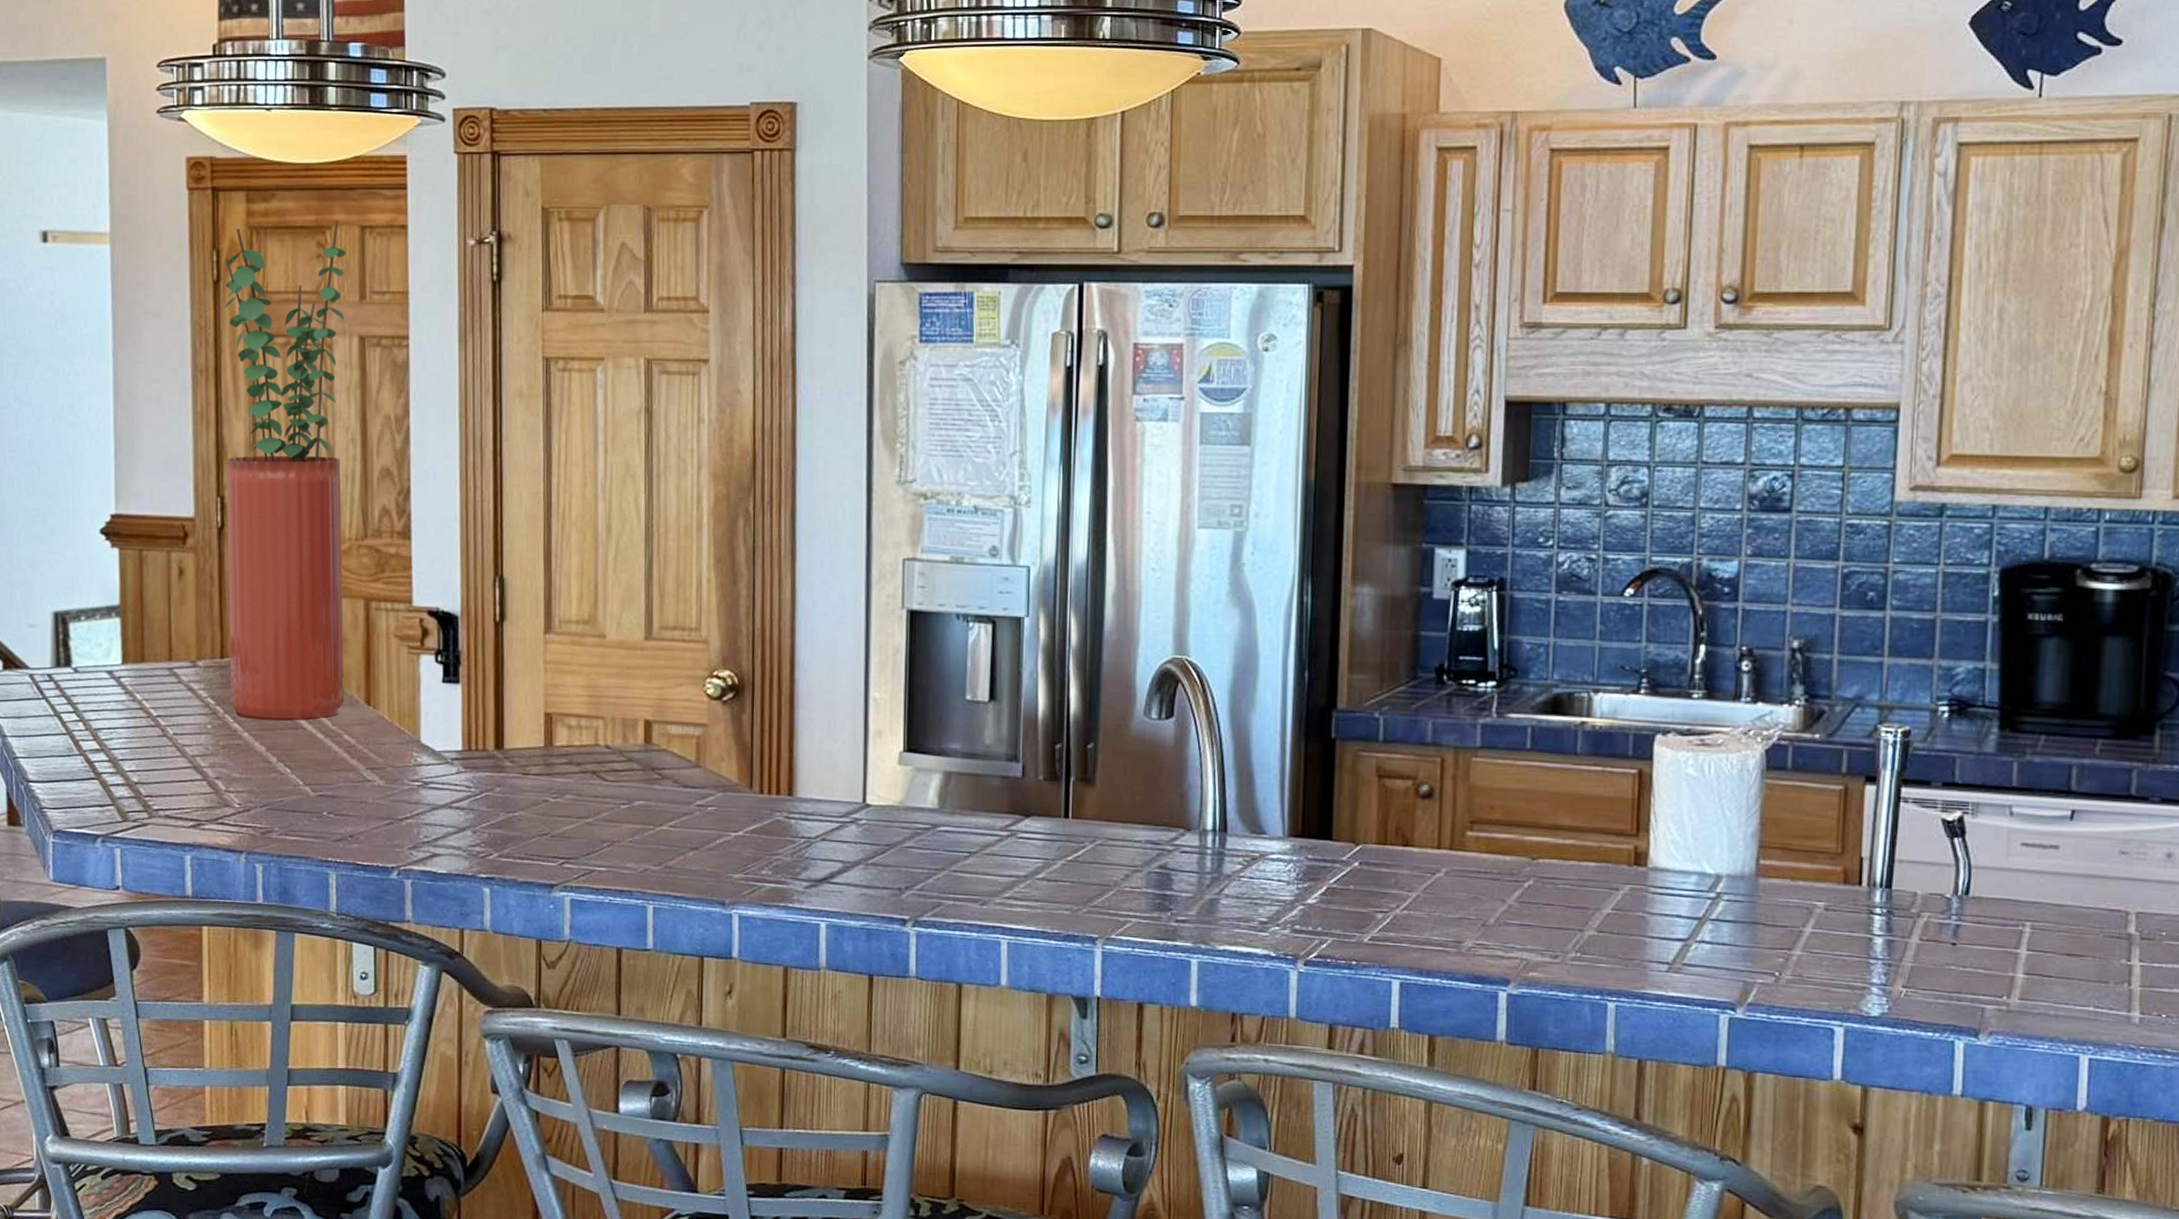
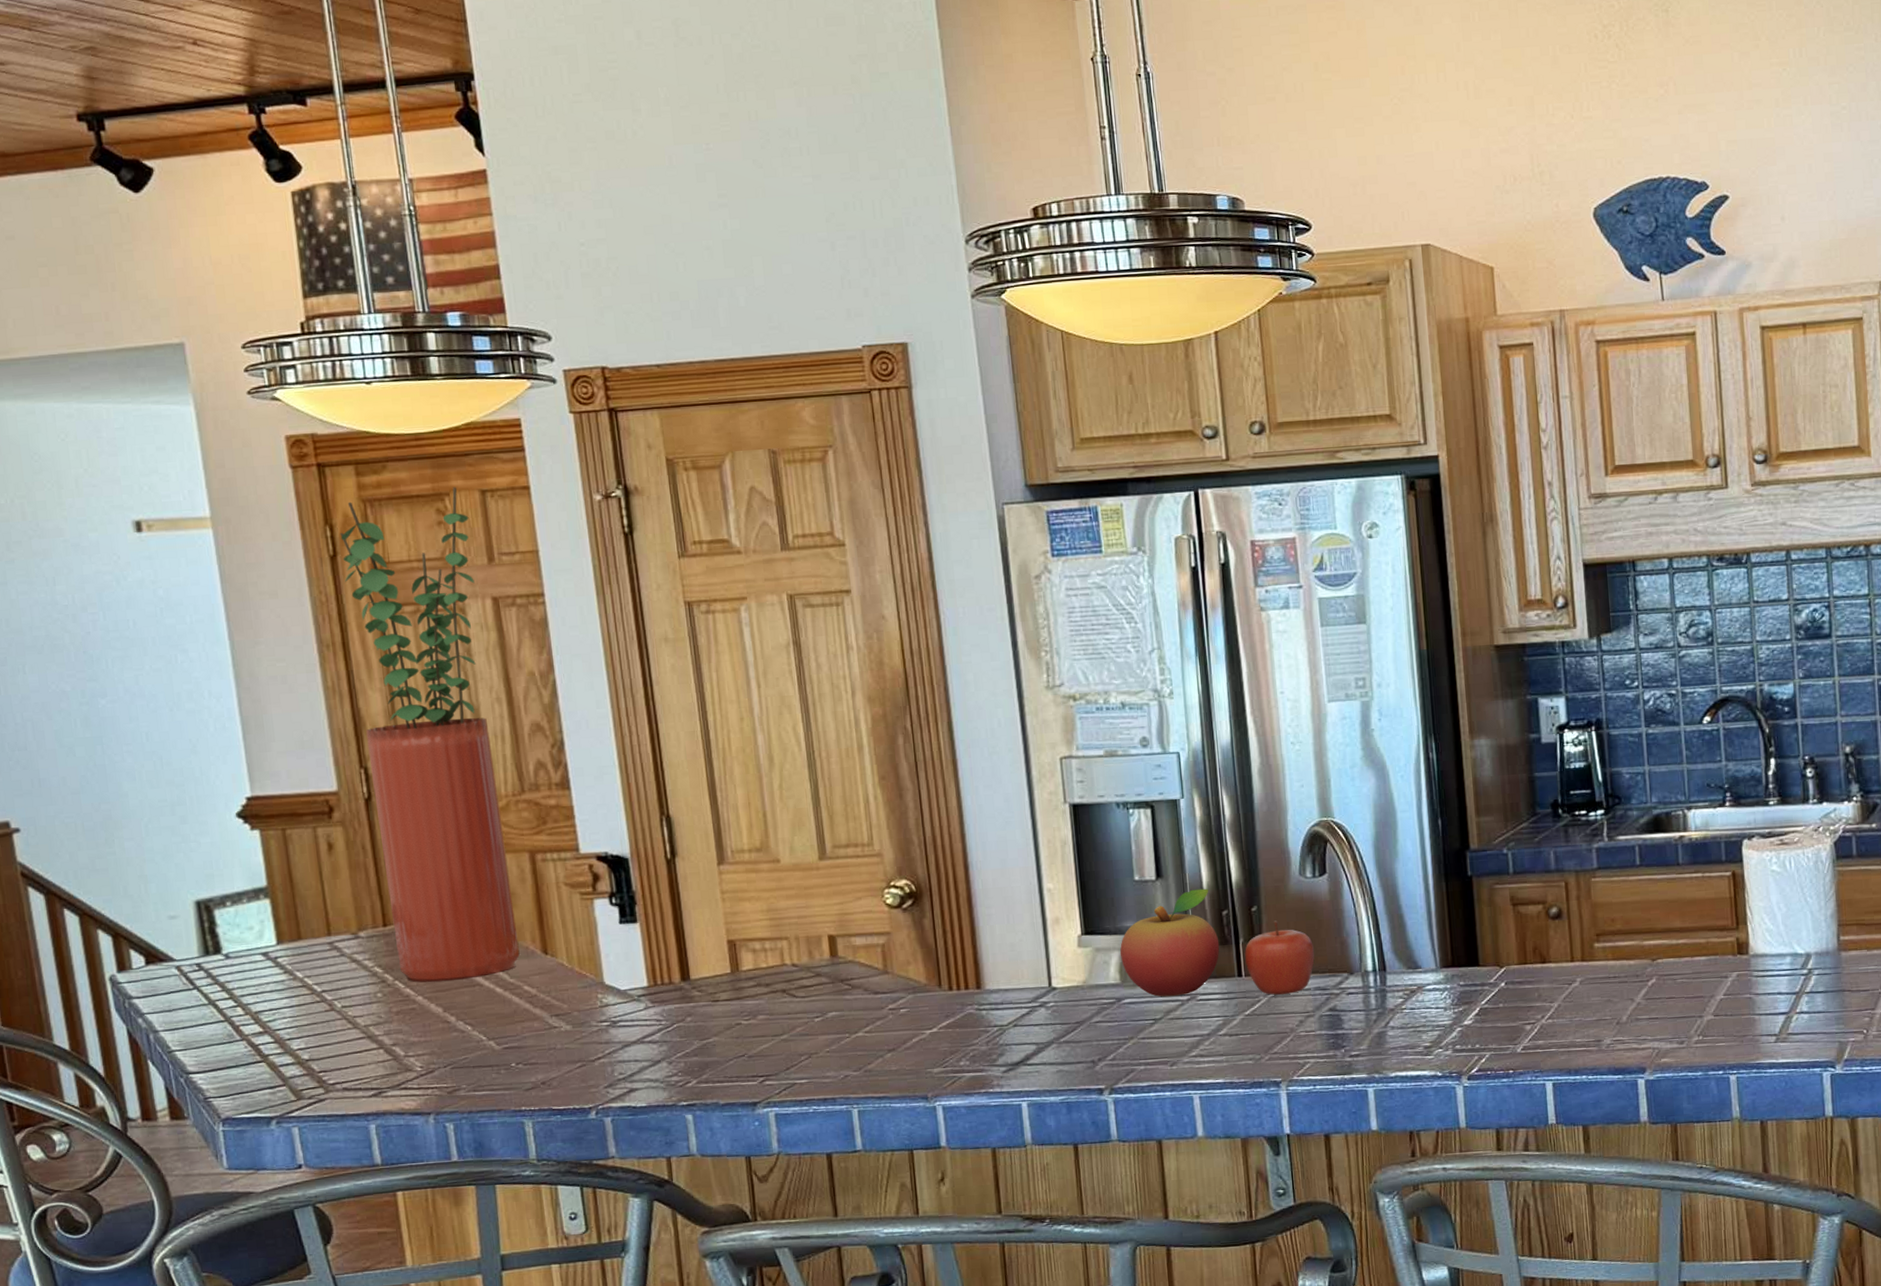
fruit: none [942,717,1049,831] -> present [1120,888,1220,997]
fruit: none [1074,761,1150,844] -> present [1245,920,1315,995]

